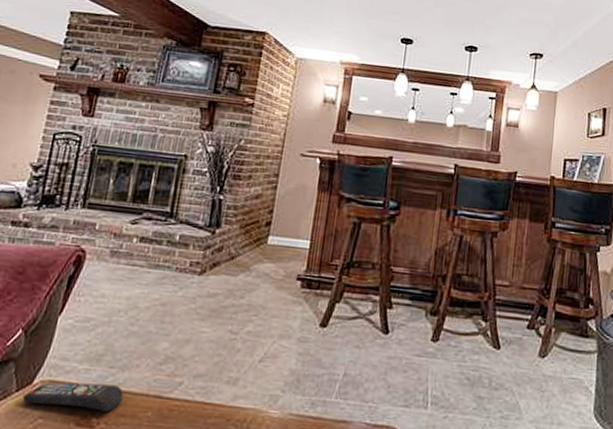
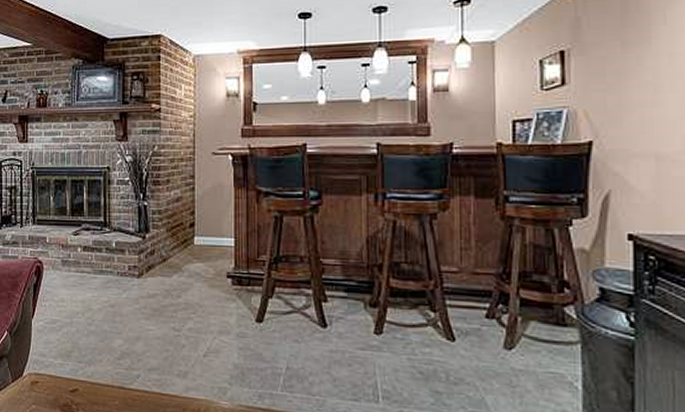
remote control: present [22,382,124,412] -> none [17,375,93,400]

